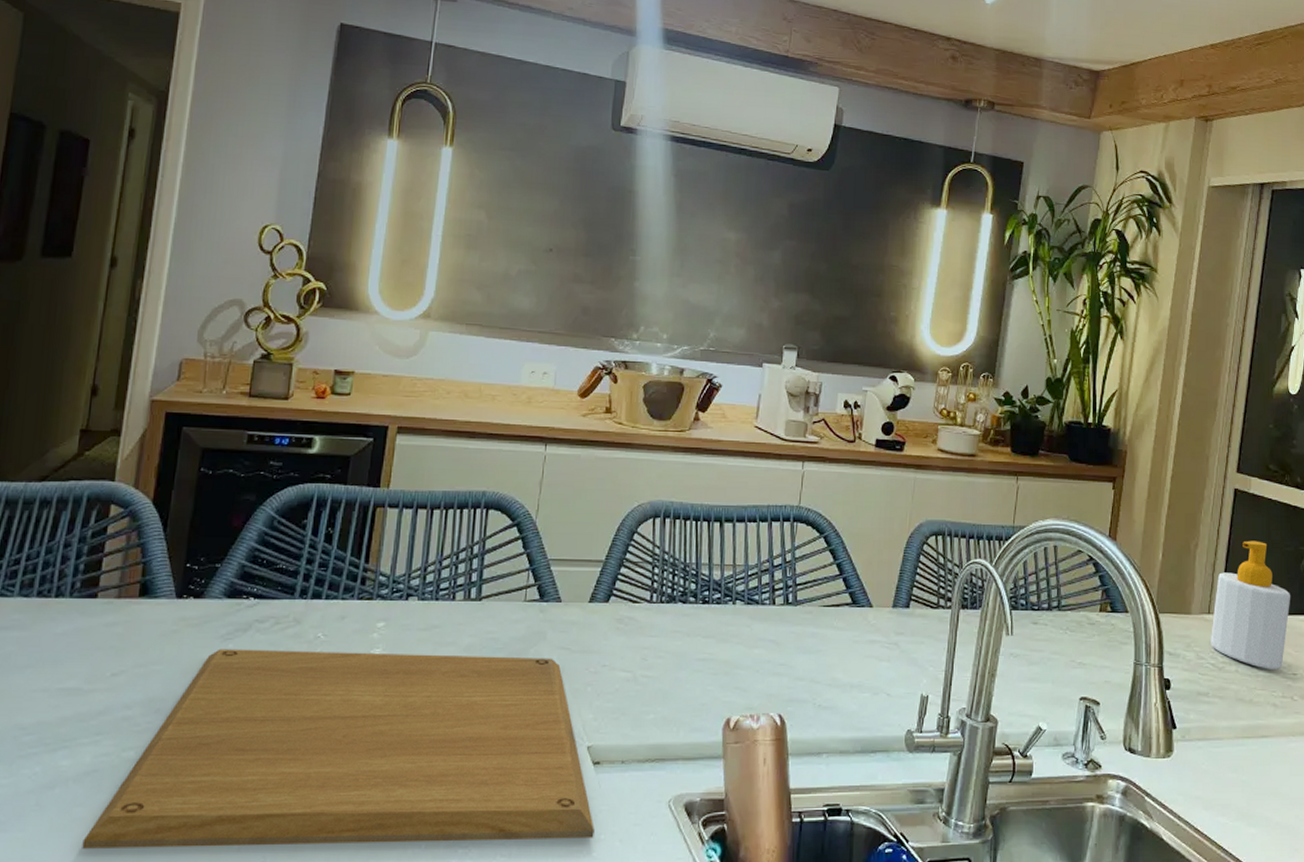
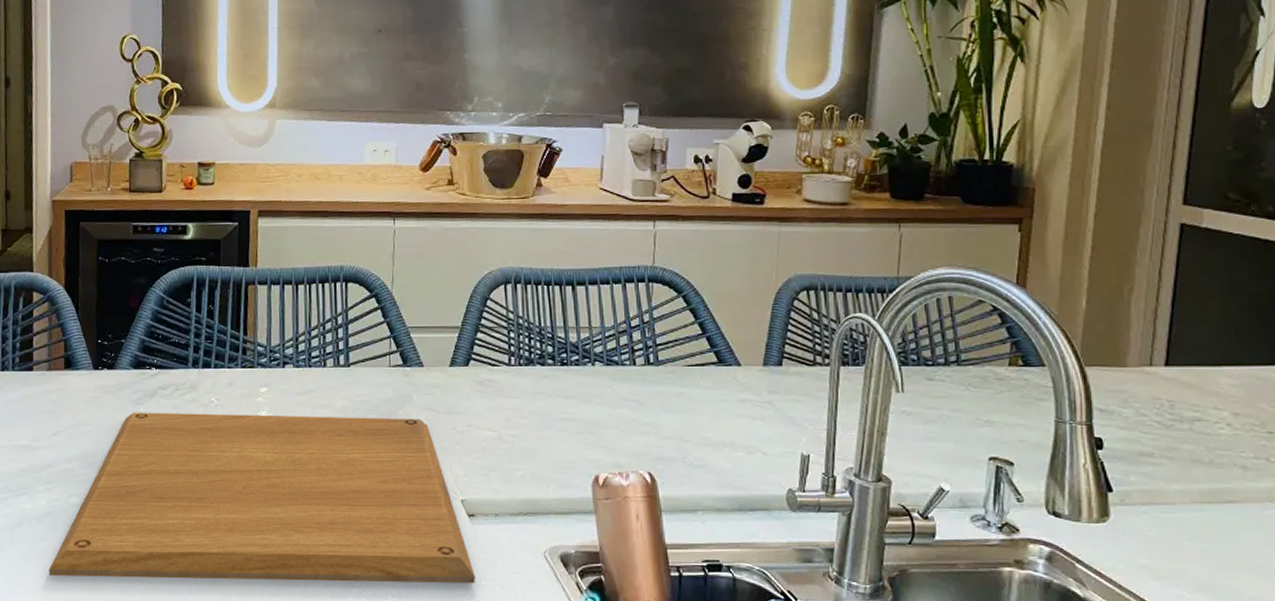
soap bottle: present [1211,540,1290,669] -> none [1154,282,1262,427]

